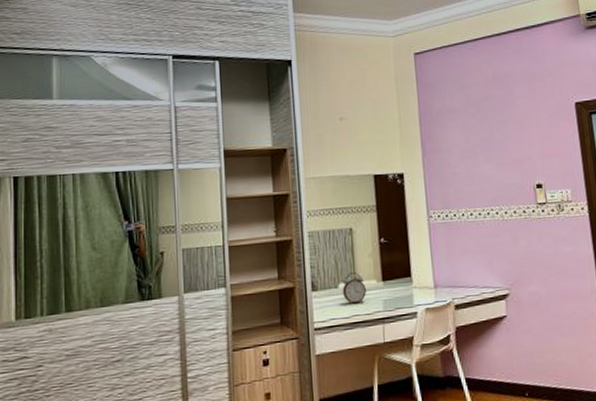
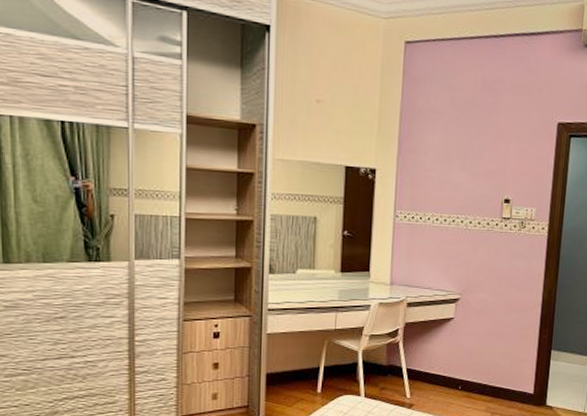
alarm clock: present [342,272,366,304] -> none [300,261,323,290]

